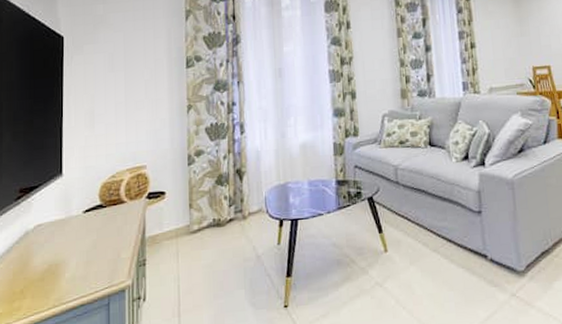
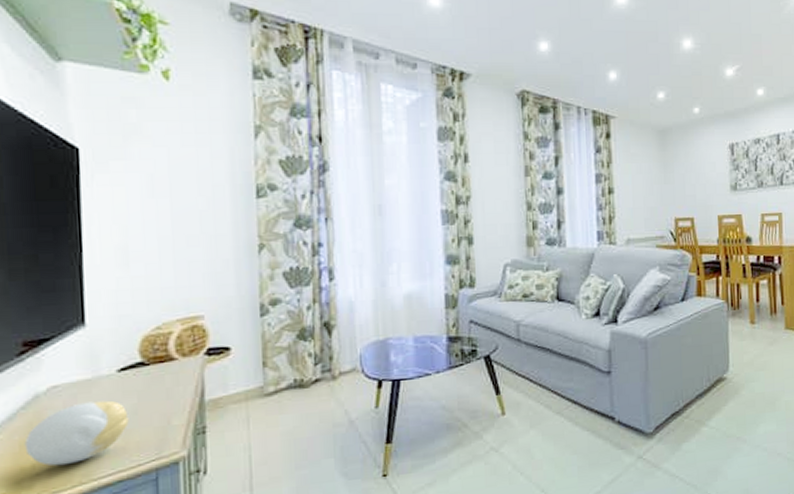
decorative ball: none [17,236,90,291] -> present [24,400,129,466]

